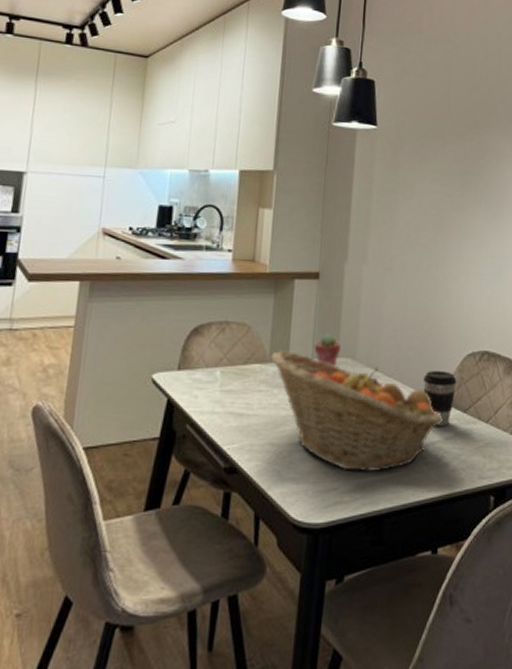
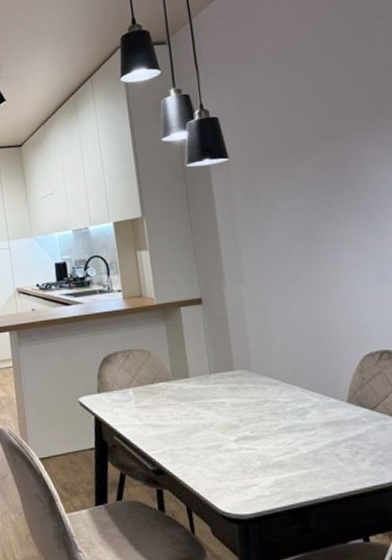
fruit basket: present [271,351,443,473] -> none [173,369,351,470]
potted succulent: present [314,333,341,367] -> none [209,350,235,379]
coffee cup: present [422,371,457,427] -> none [322,373,360,425]

